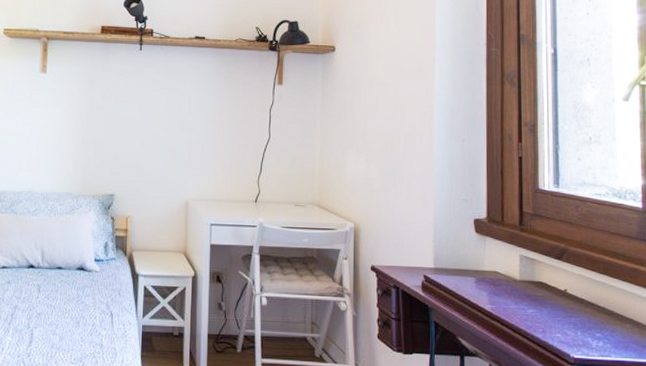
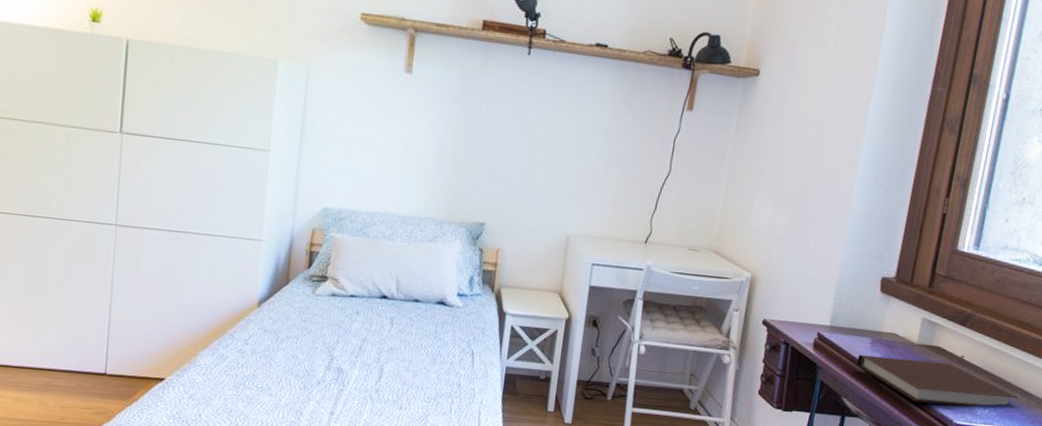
notebook: none [466,294,629,340] -> present [856,354,1018,407]

